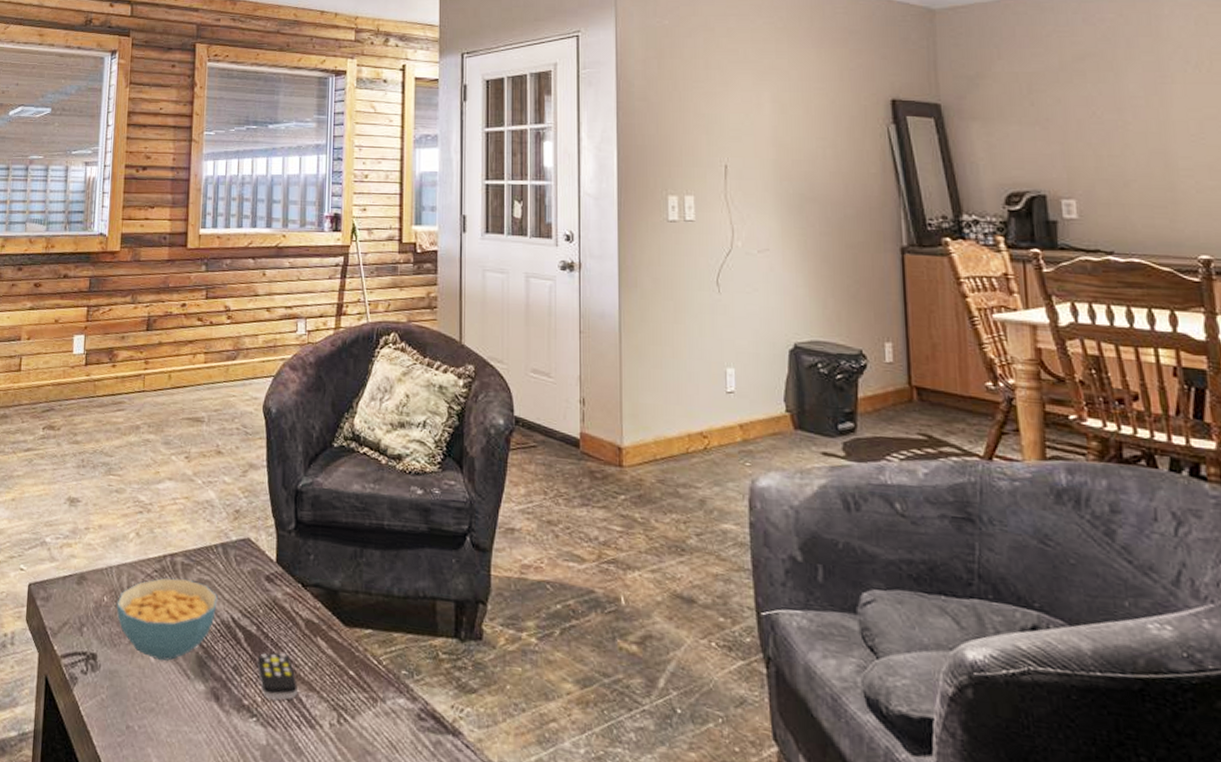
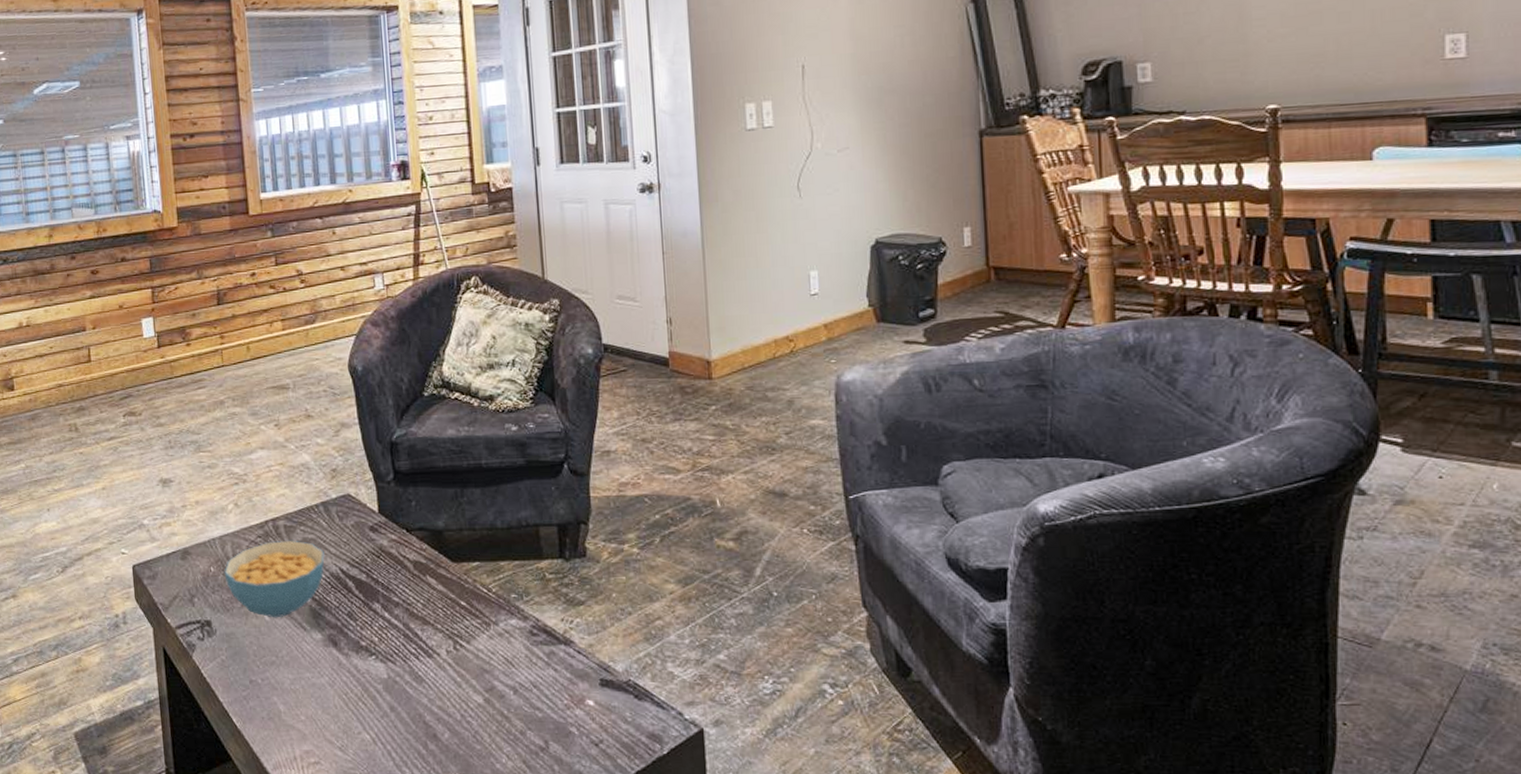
remote control: present [257,652,297,700] -> none [370,594,413,638]

